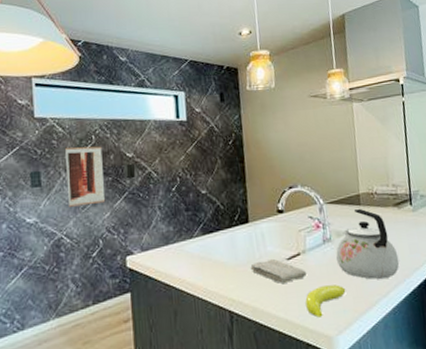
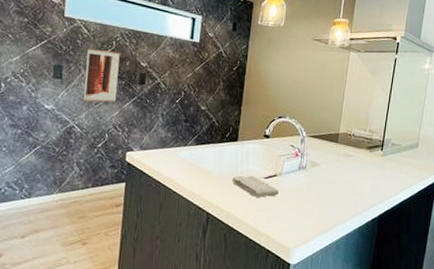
banana: present [305,285,346,318] -> none [273,205,310,231]
kettle: present [336,208,400,280] -> none [307,145,361,208]

